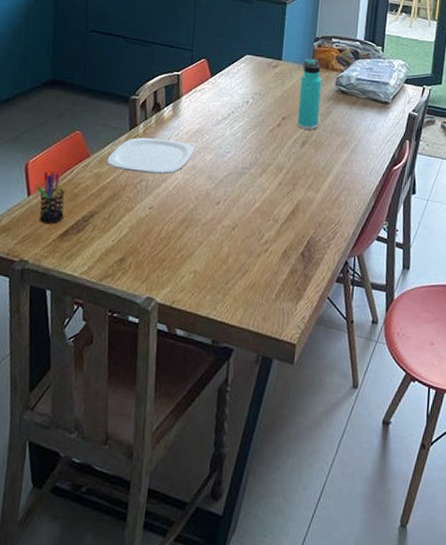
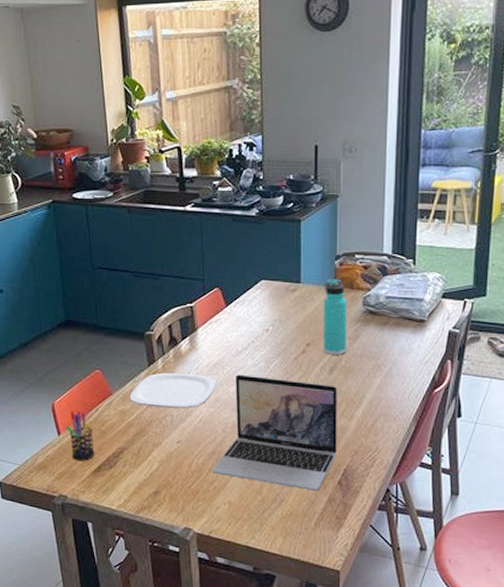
laptop: none [180,143,308,263] -> present [212,374,338,492]

